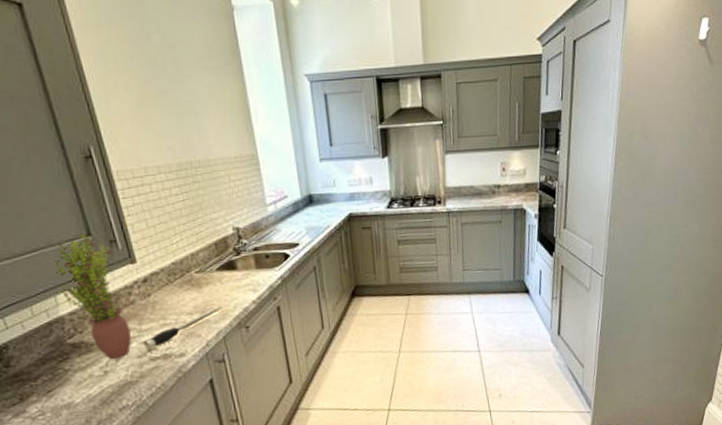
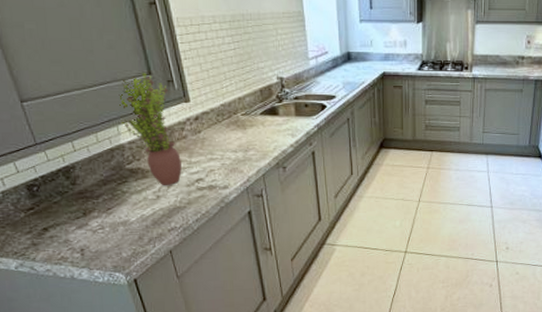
kitchen knife: present [143,306,224,351] -> none [192,147,265,181]

